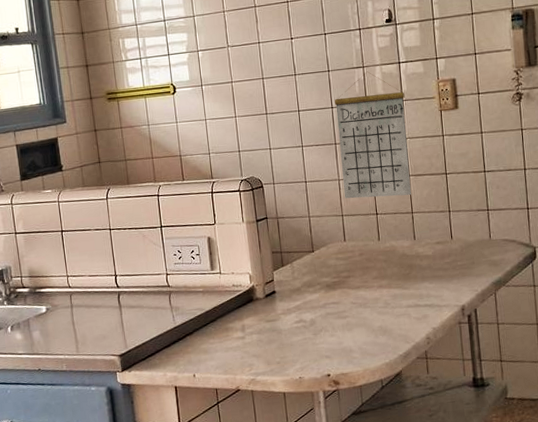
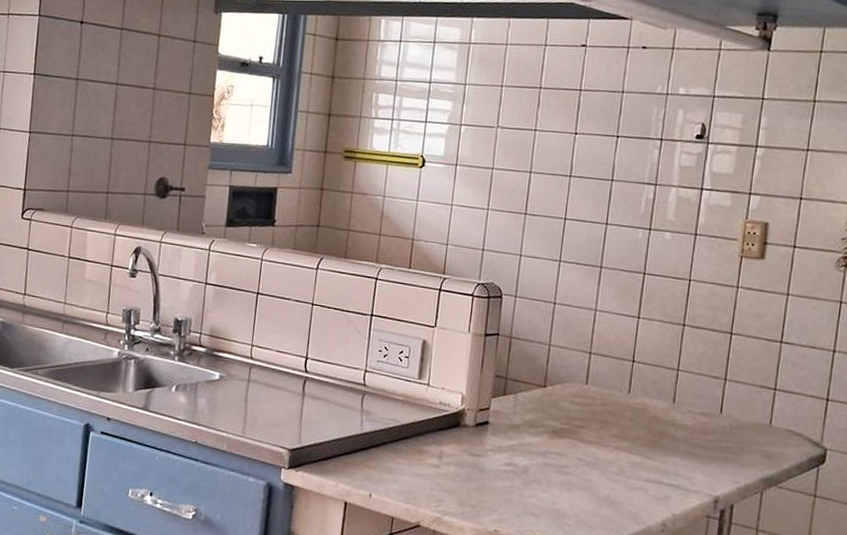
calendar: present [334,71,412,199] -> none [597,191,701,349]

